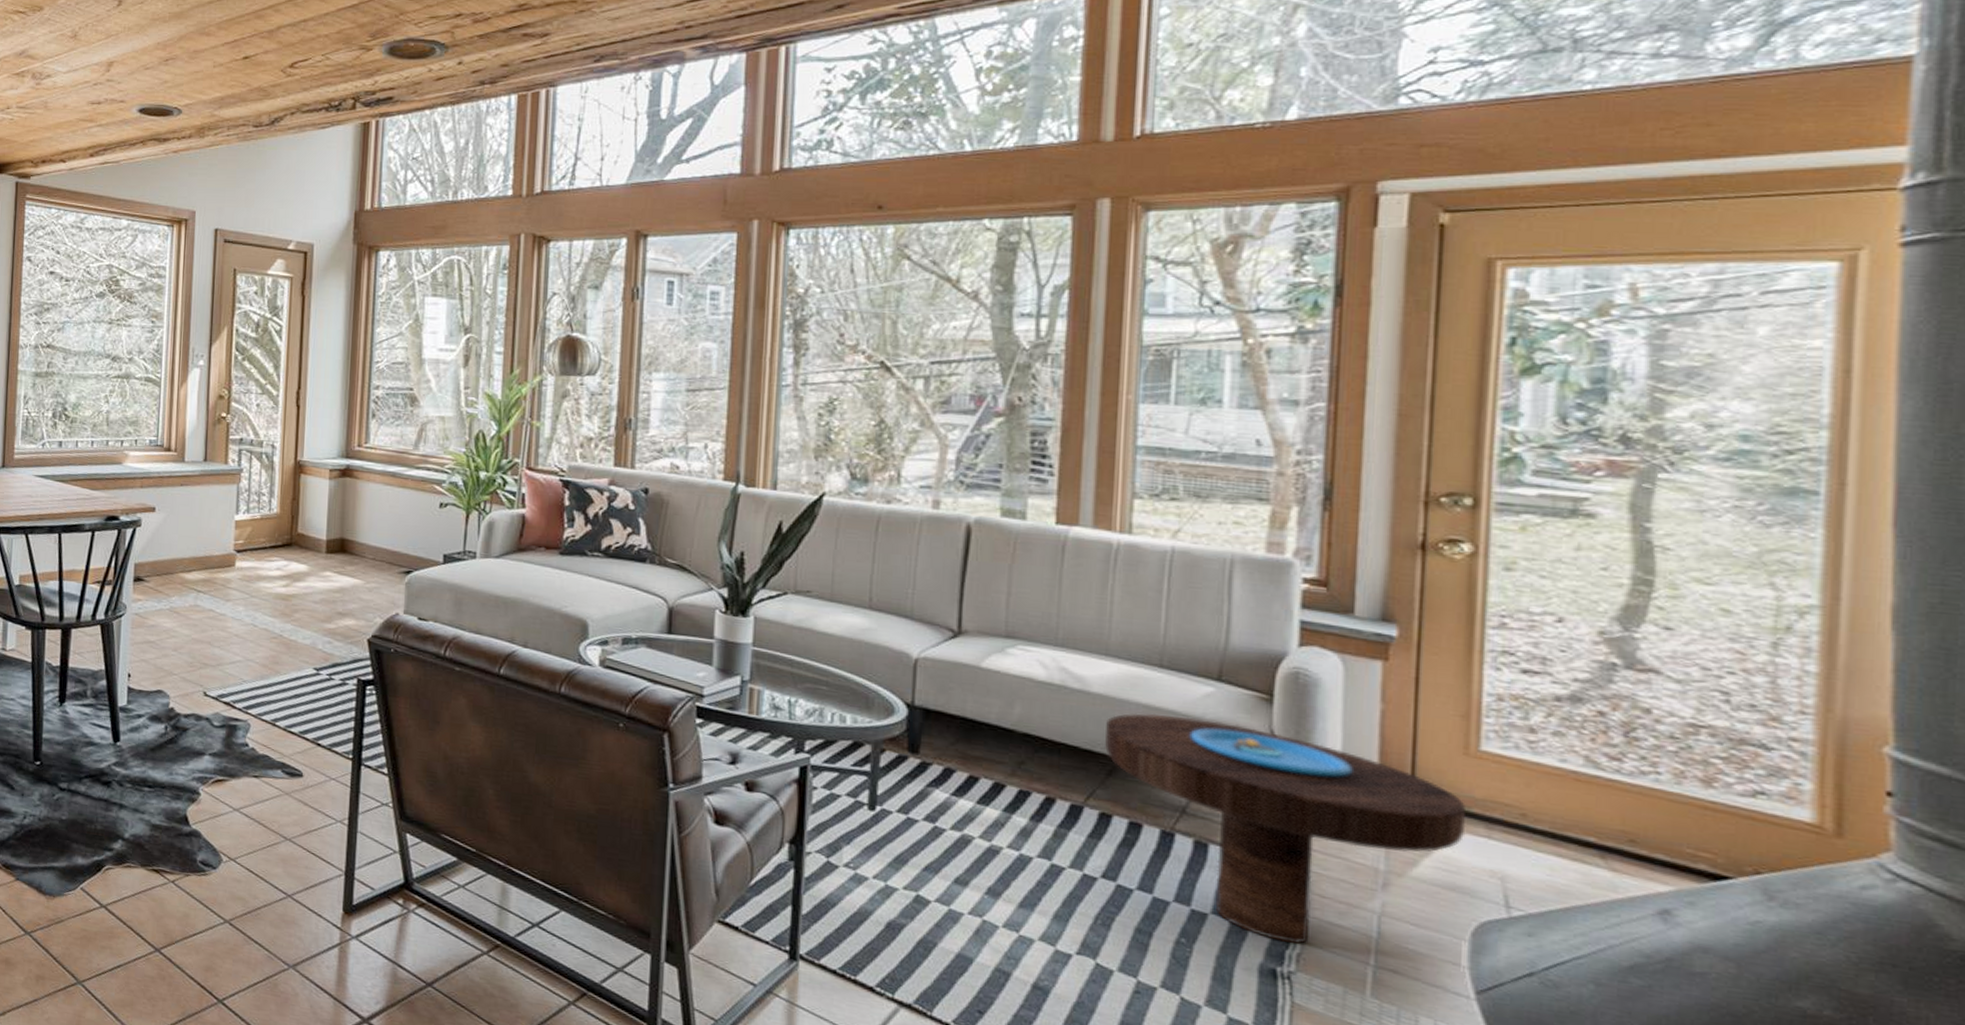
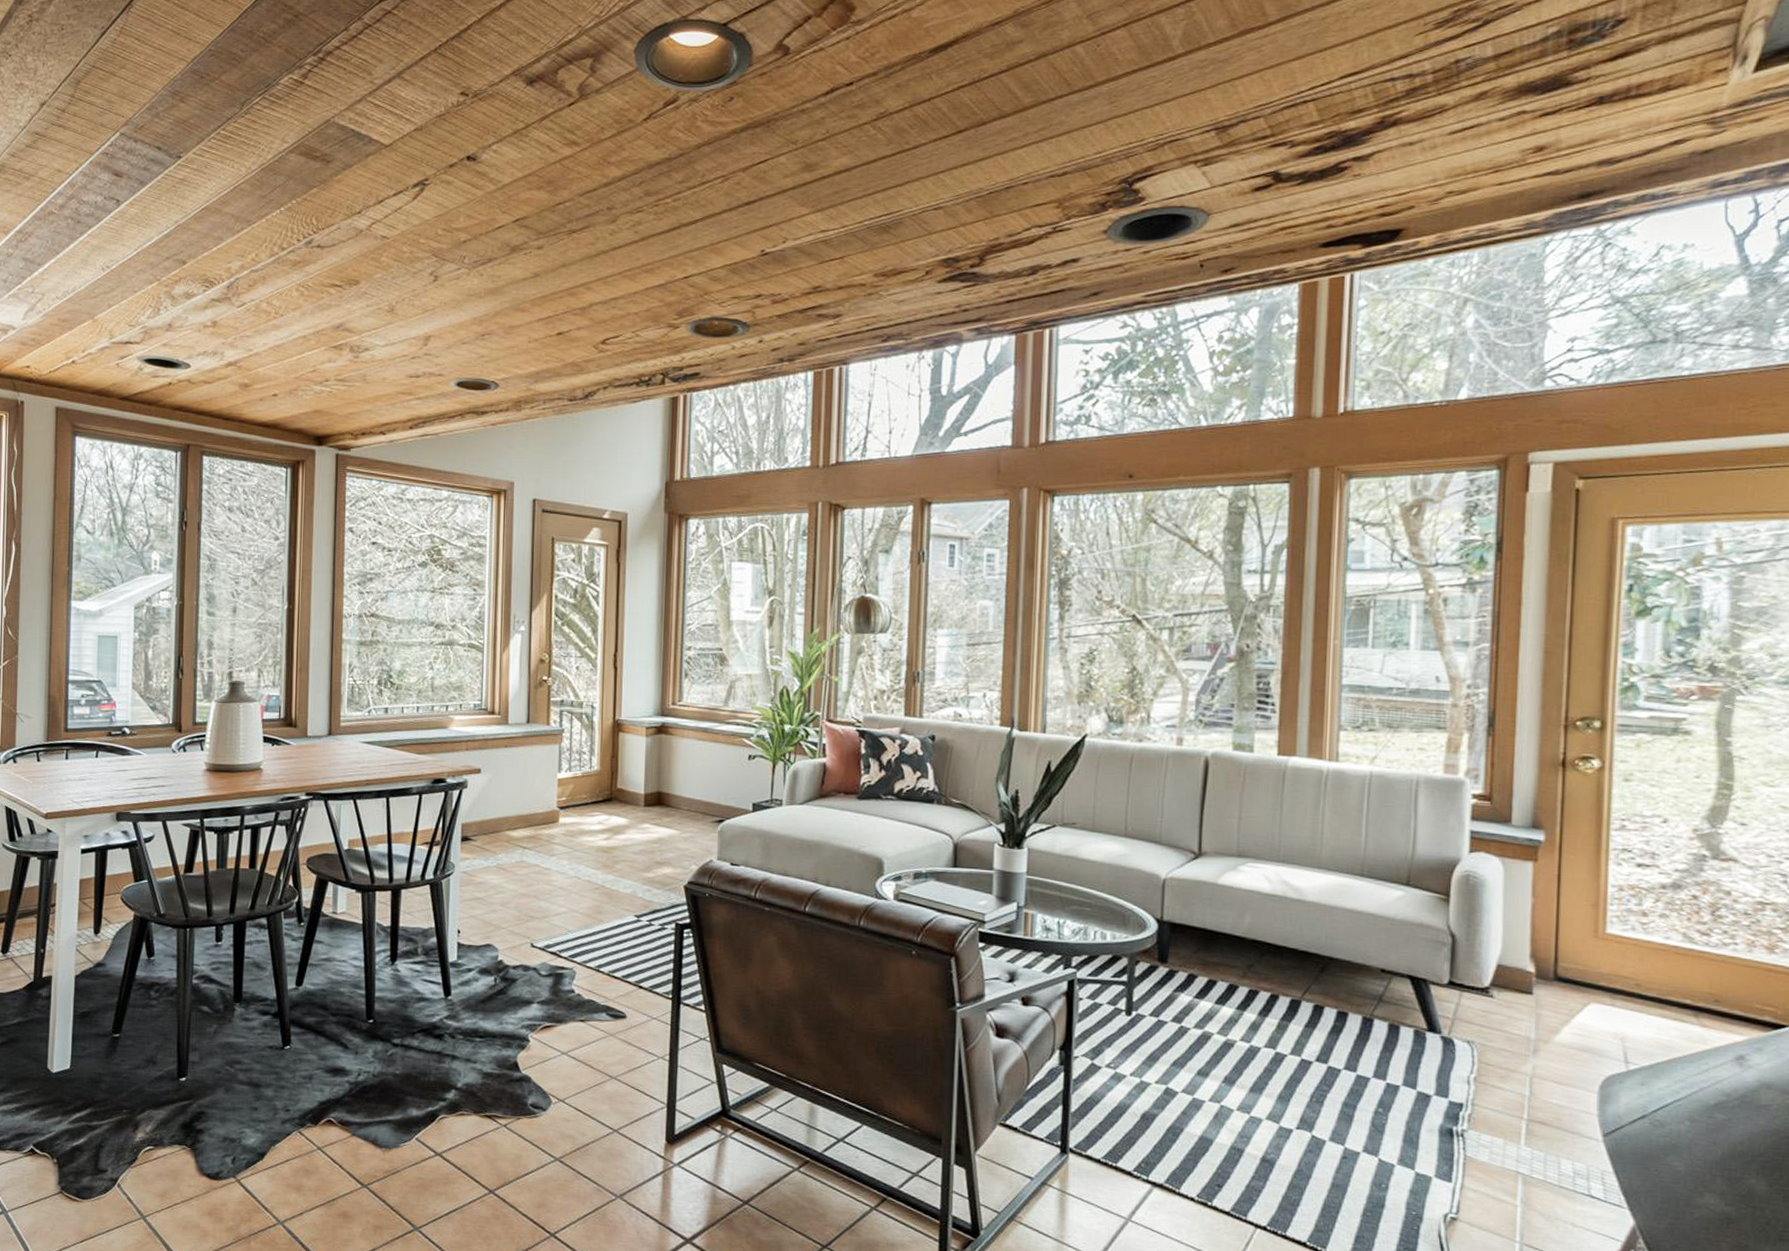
side table: present [1105,713,1466,944] -> none [1318,916,1596,1106]

